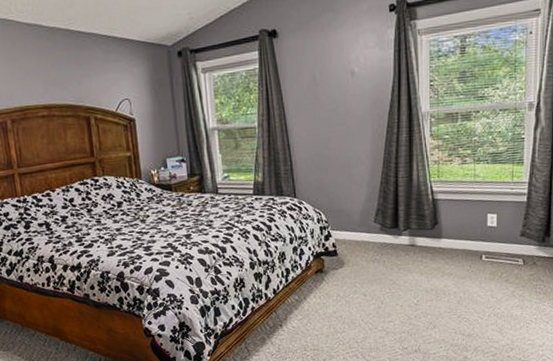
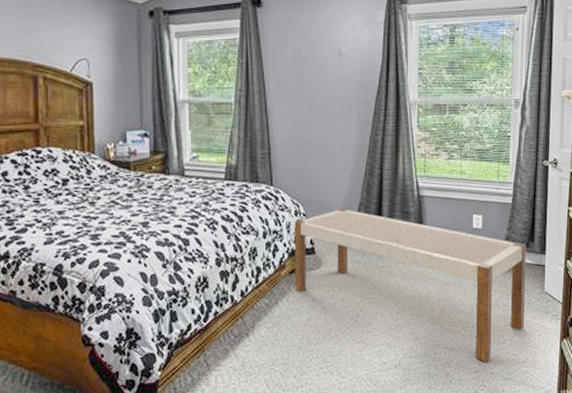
bench: none [317,214,542,347] -> present [294,209,527,362]

